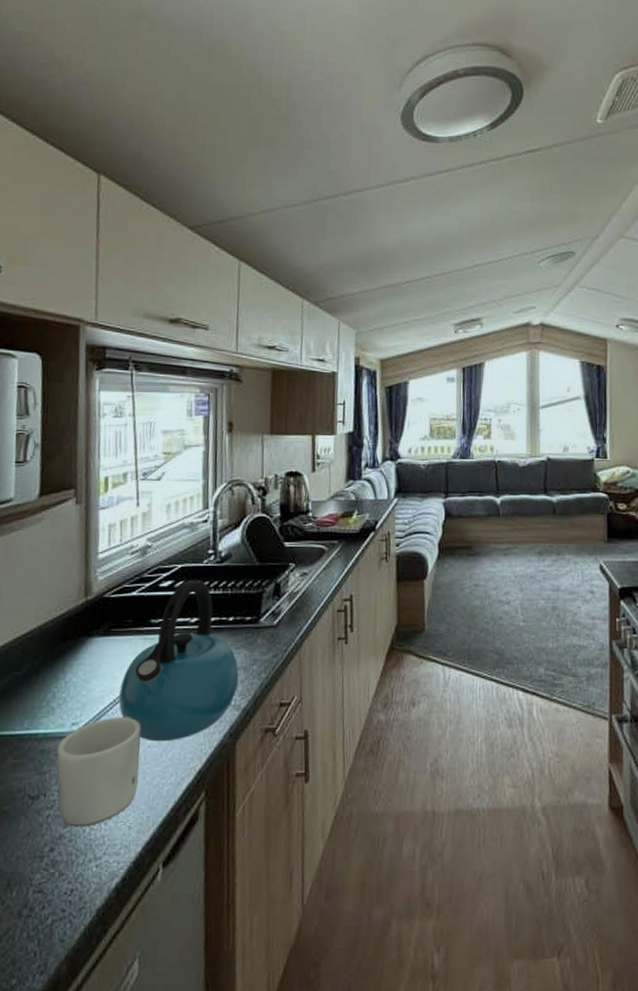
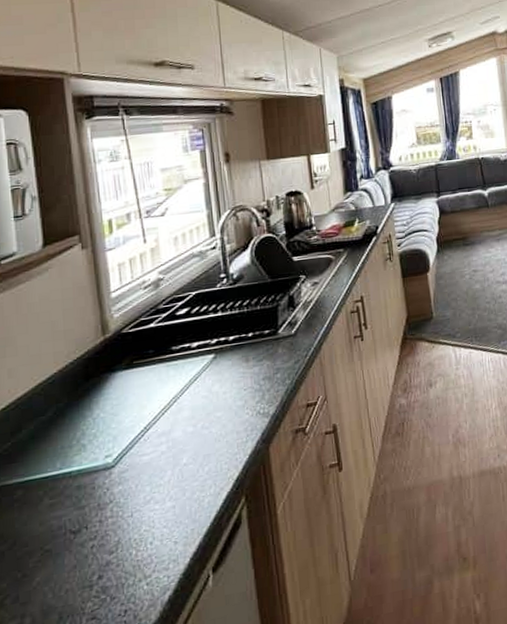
mug: present [56,715,141,827] -> none [93,439,179,552]
kettle: present [119,580,239,742] -> none [149,303,265,460]

